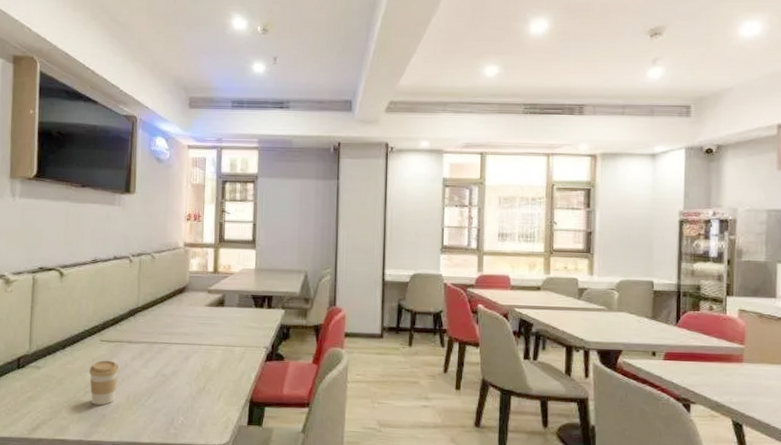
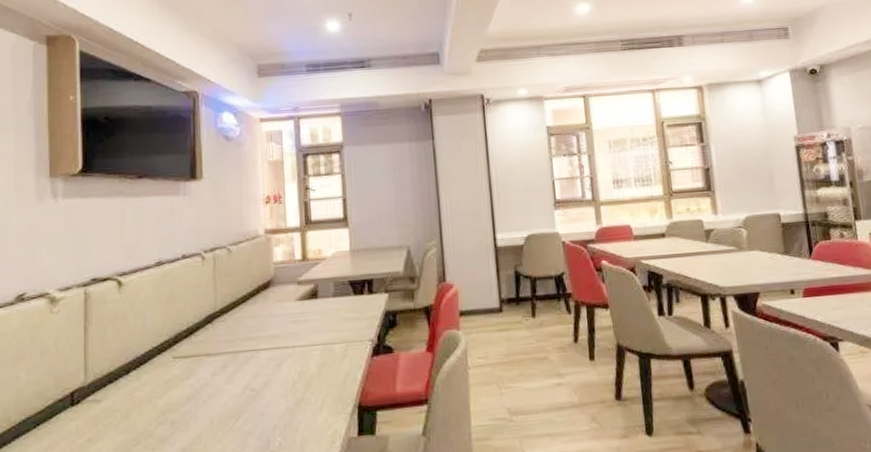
coffee cup: present [88,360,120,406] -> none [161,380,199,438]

